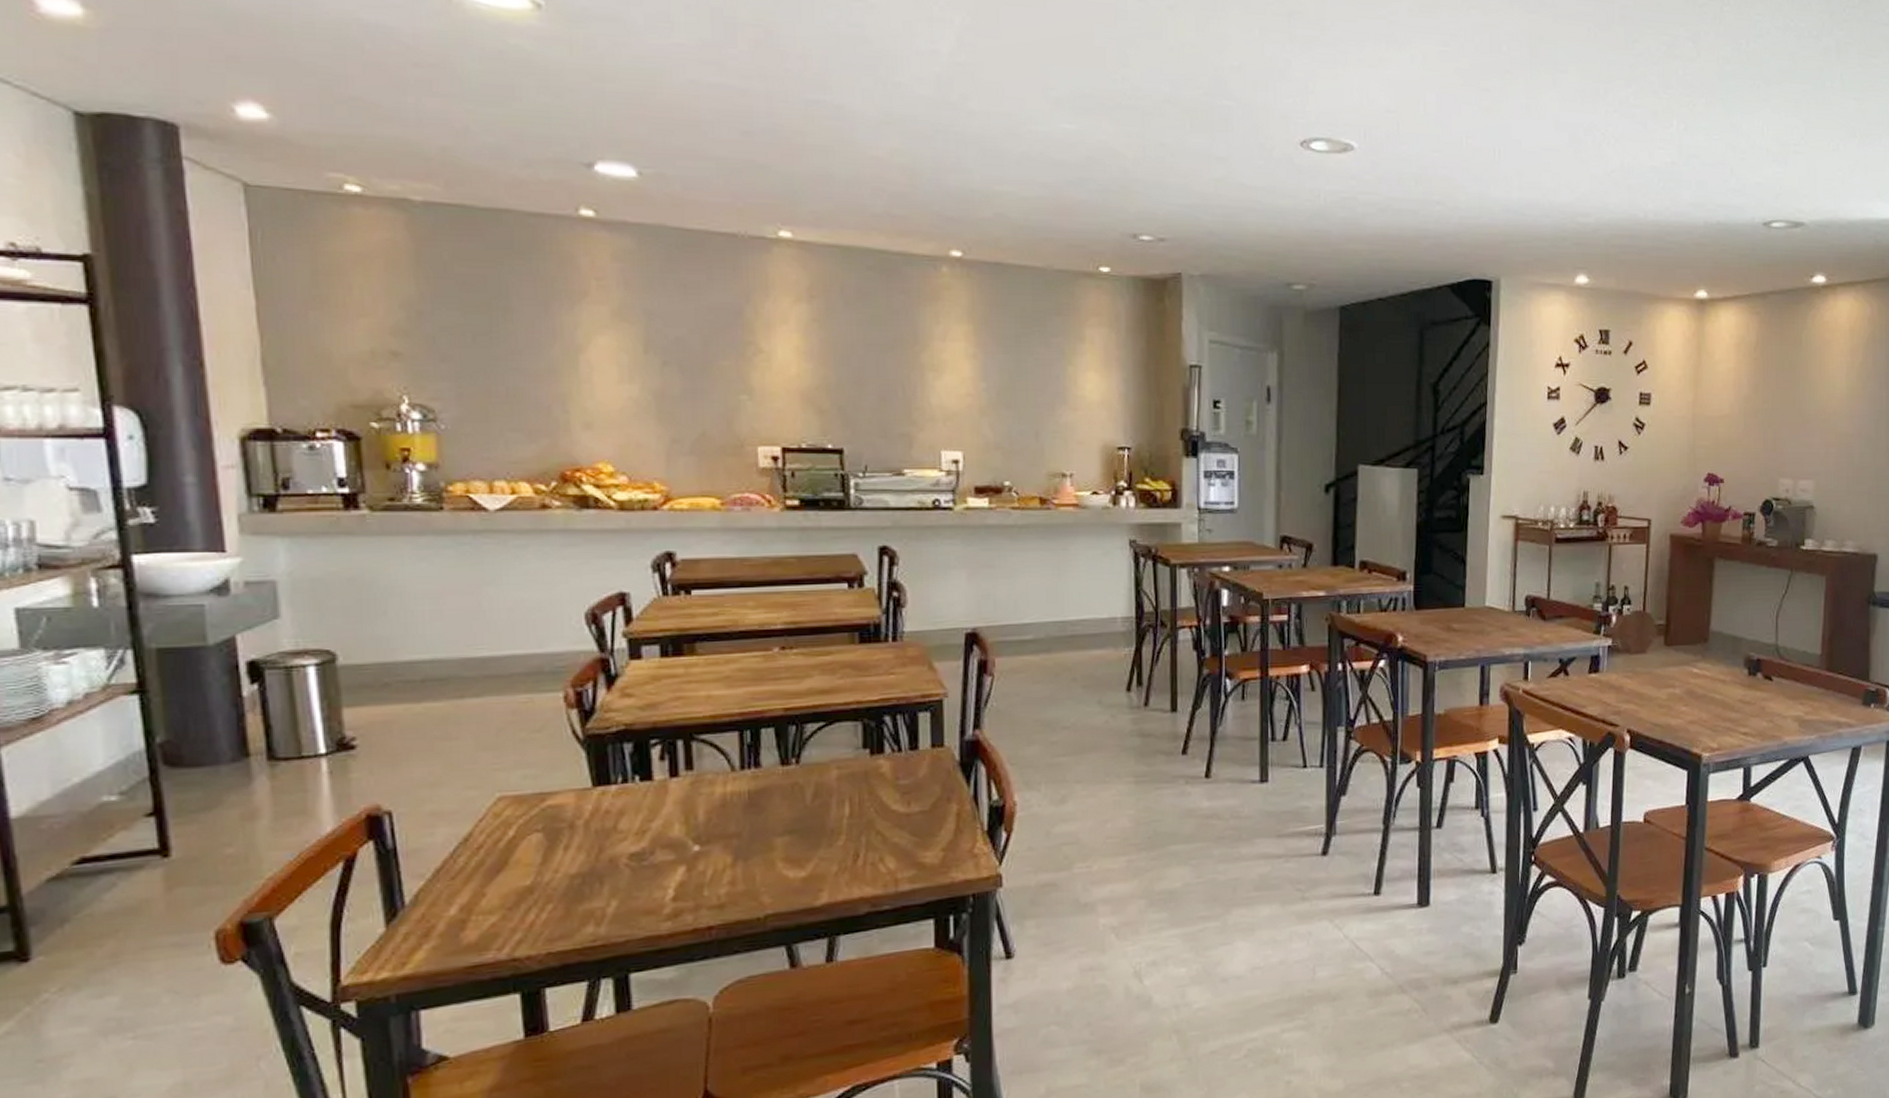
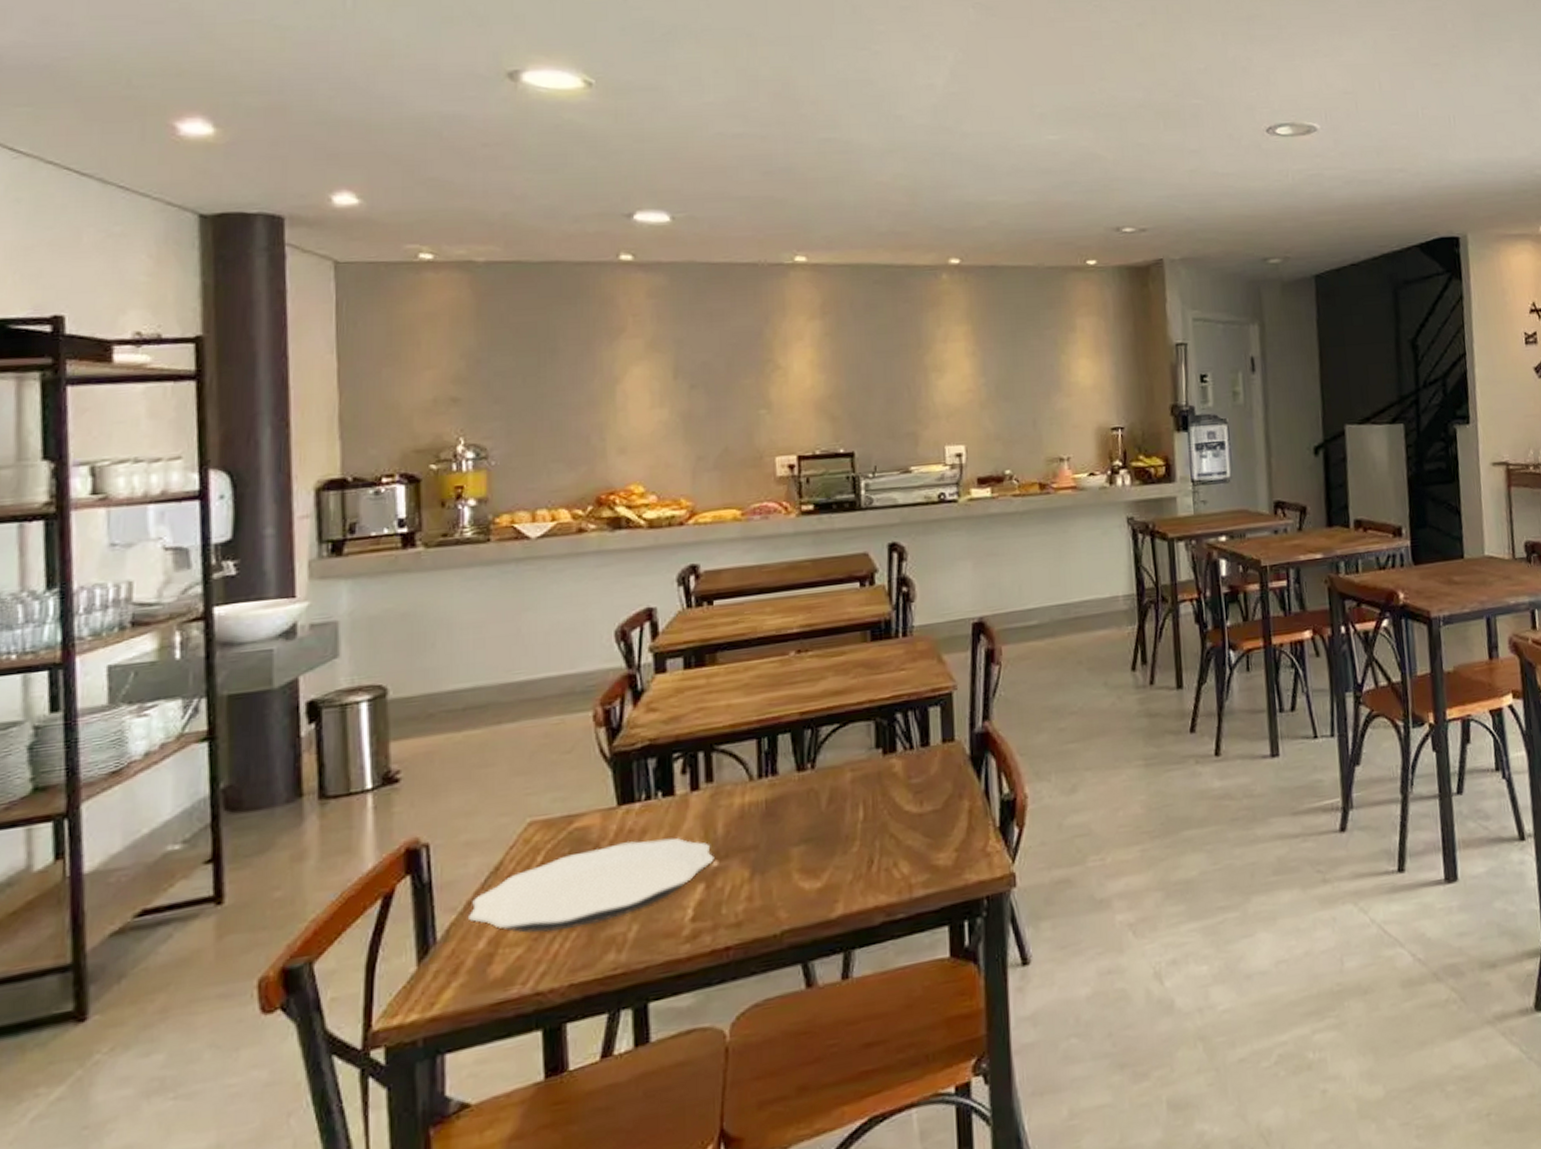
plate: none [436,820,696,903] -> present [467,837,714,933]

